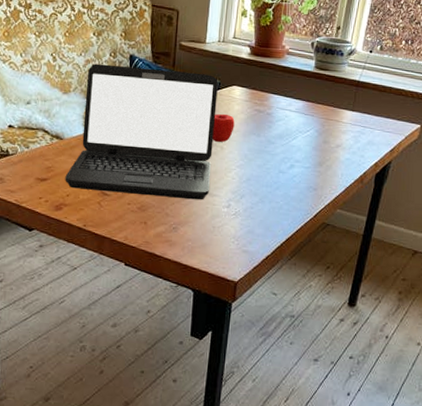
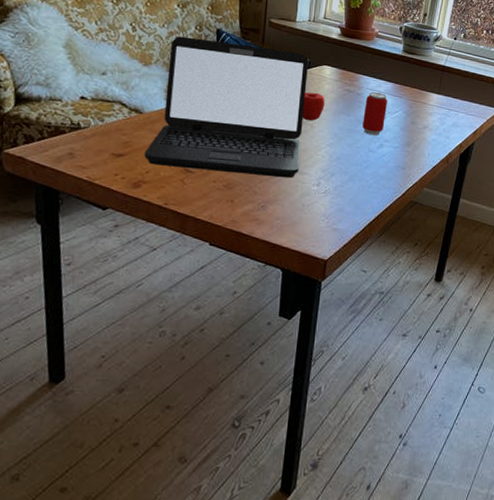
beverage can: none [273,111,299,156] -> present [362,92,388,136]

